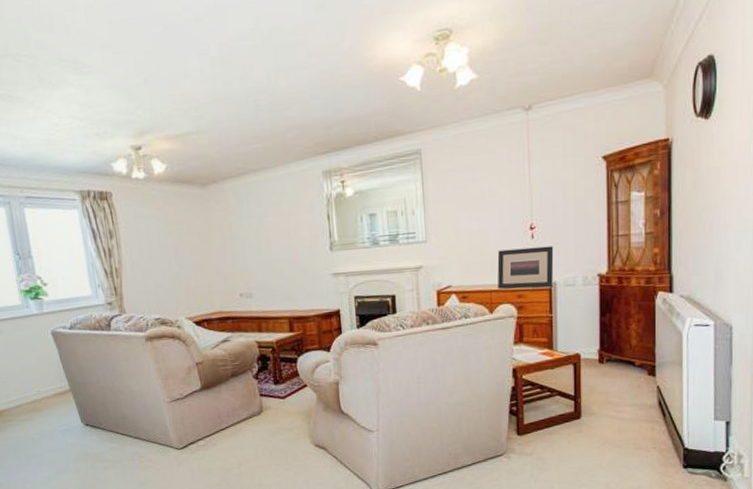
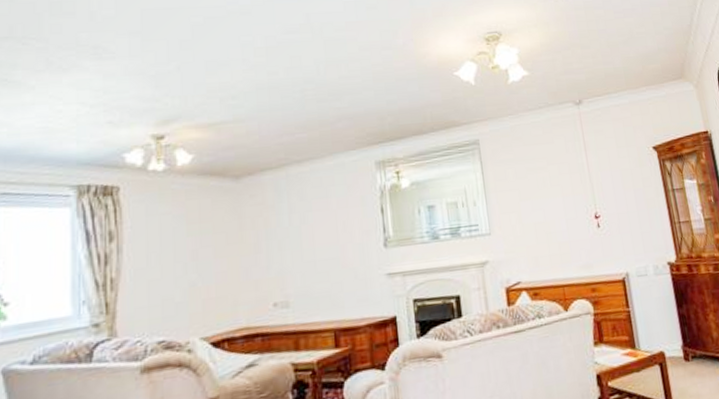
picture frame: present [497,246,554,289] -> none [566,234,626,283]

